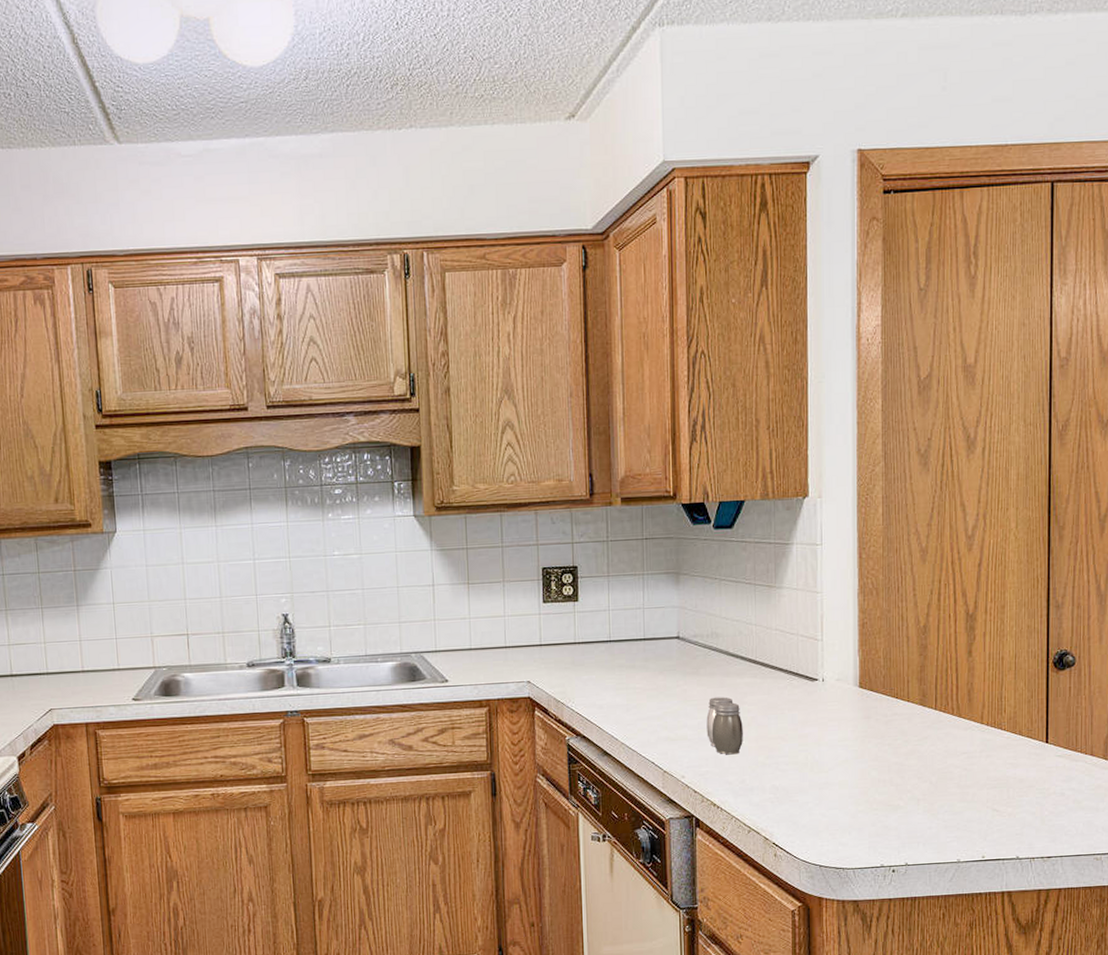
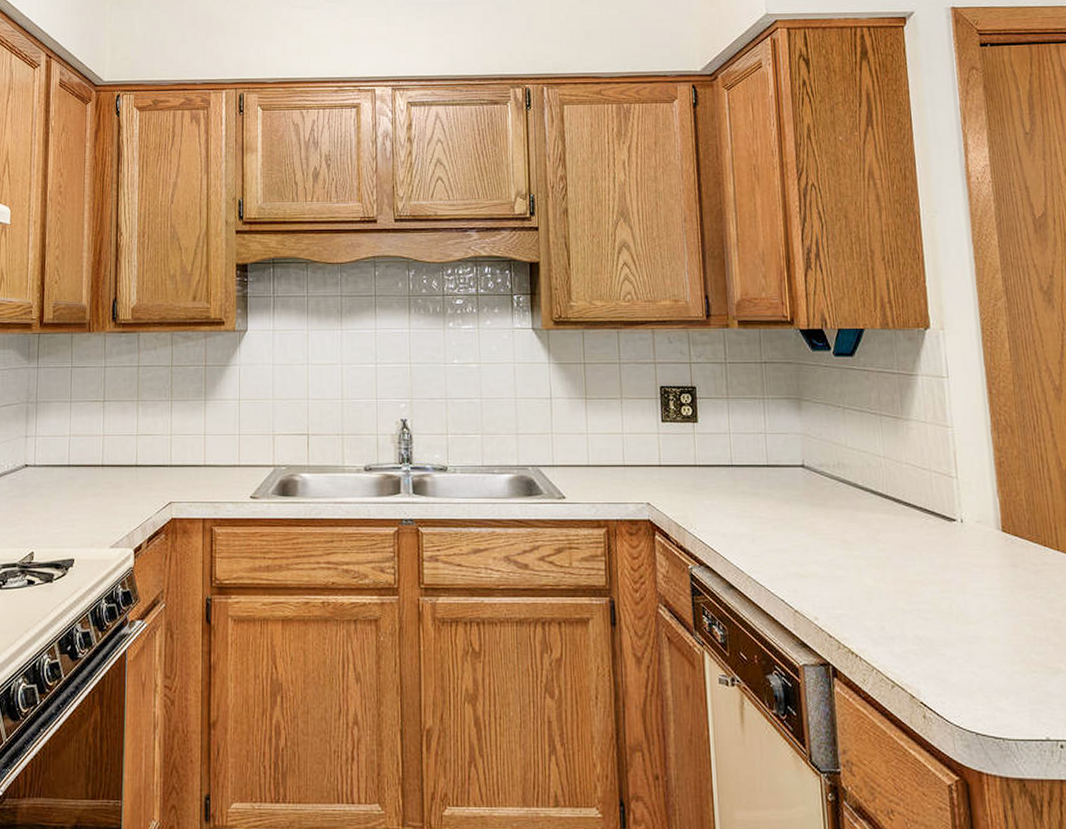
salt and pepper shaker: present [706,697,744,755] -> none [838,532,880,597]

